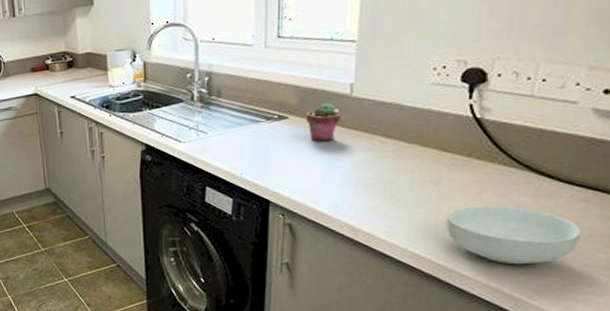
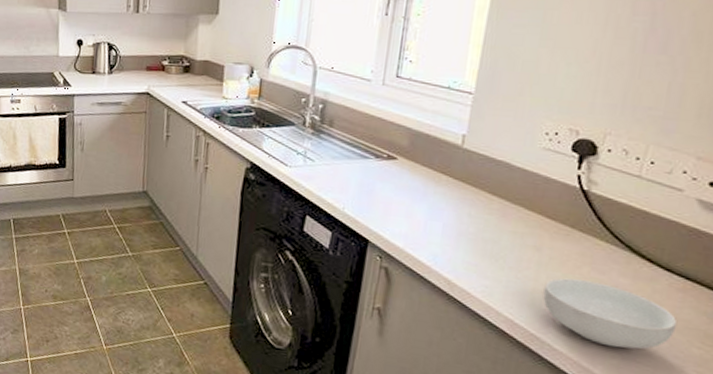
potted succulent: present [306,102,342,142] -> none [414,149,451,189]

